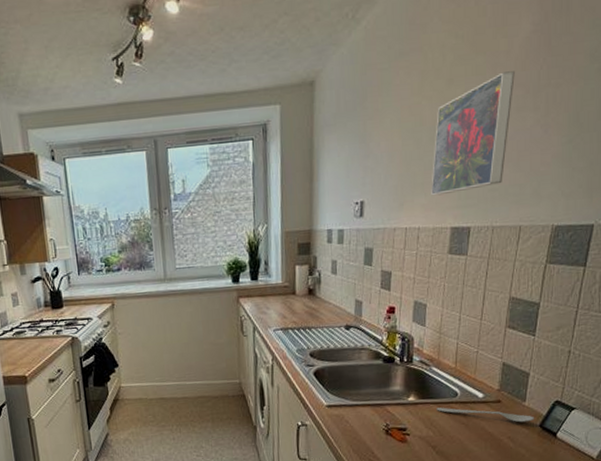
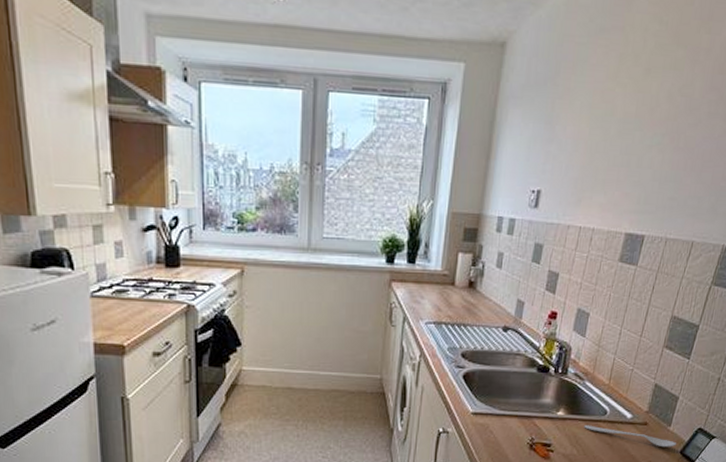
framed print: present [431,71,515,196] -> none [610,71,712,196]

